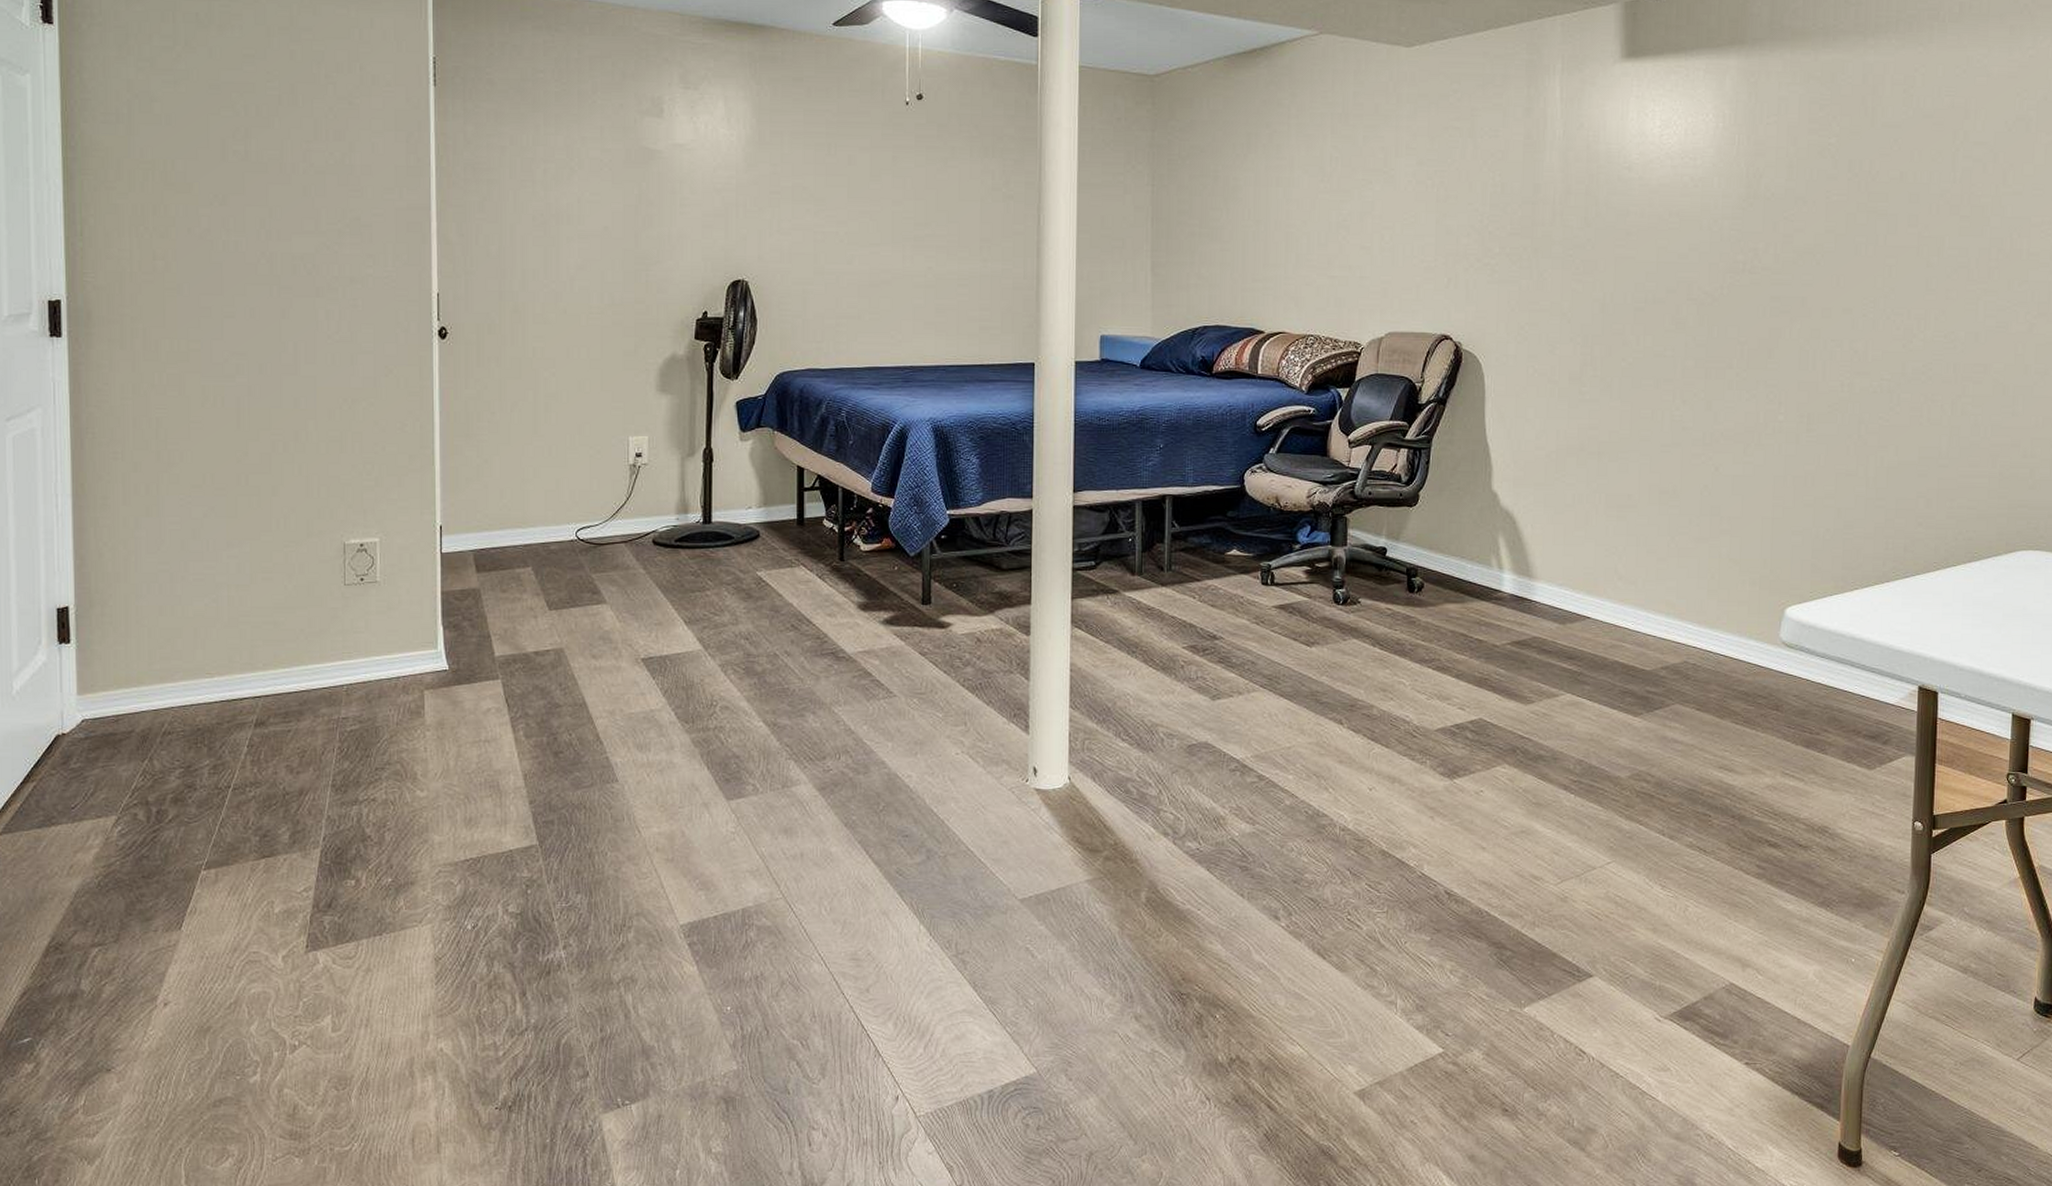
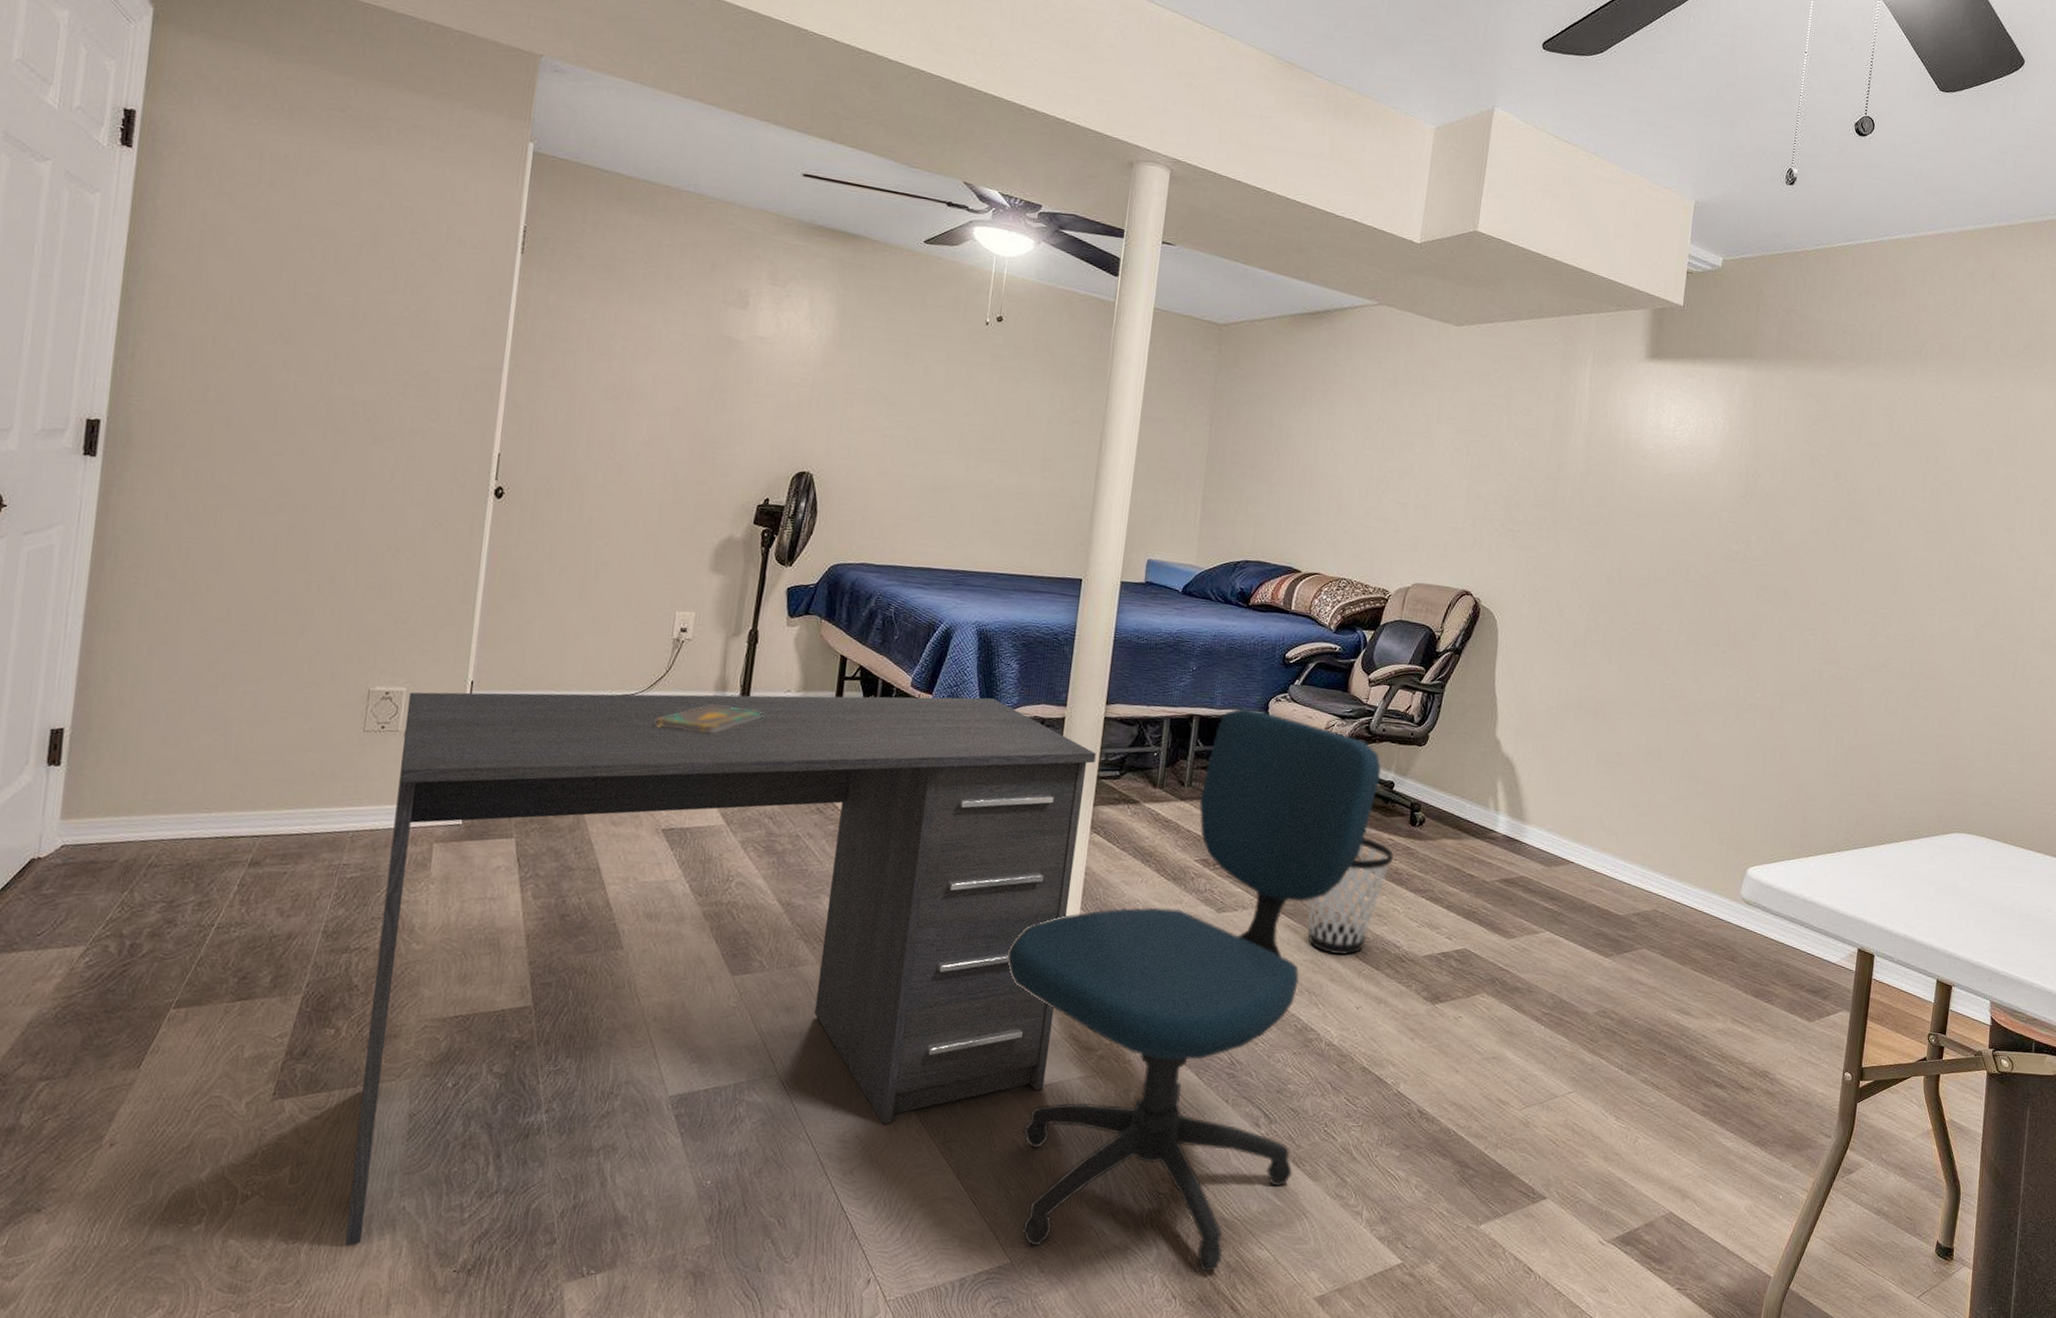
desk: none [382,496,1069,1089] -> present [345,692,1096,1246]
notebook: none [622,528,727,558] -> present [654,704,764,734]
office chair: none [1001,483,1371,1071] -> present [1007,708,1381,1272]
wastebasket: none [1306,608,1393,735] -> present [1307,836,1394,955]

